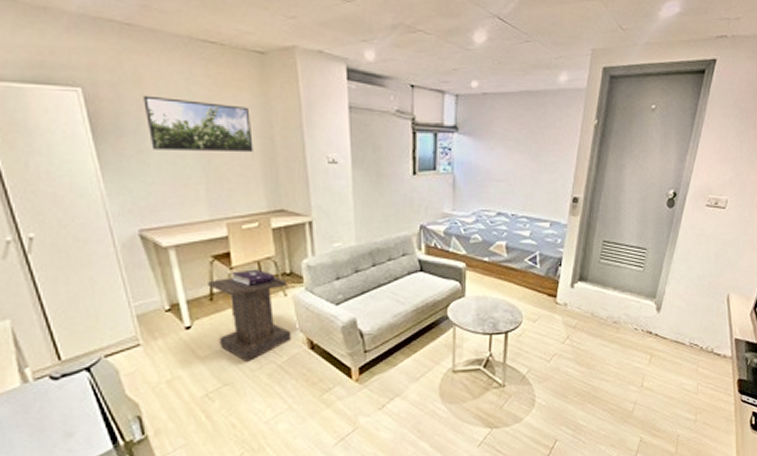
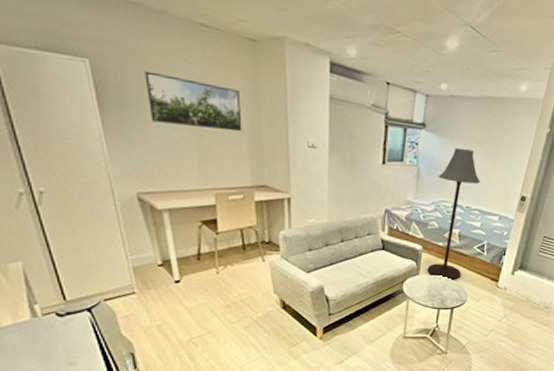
lectern: present [208,269,292,362] -> none [196,235,267,315]
floor lamp: none [473,149,524,301] -> present [427,147,480,281]

